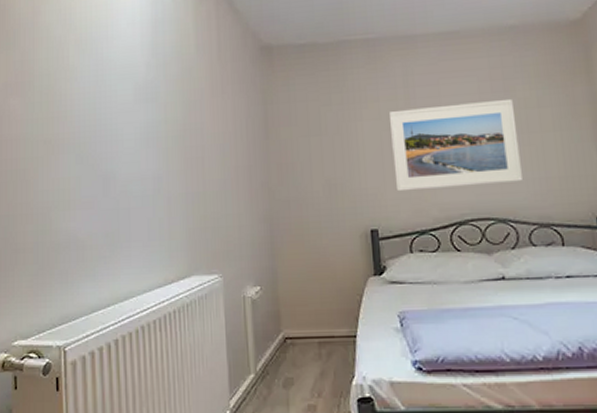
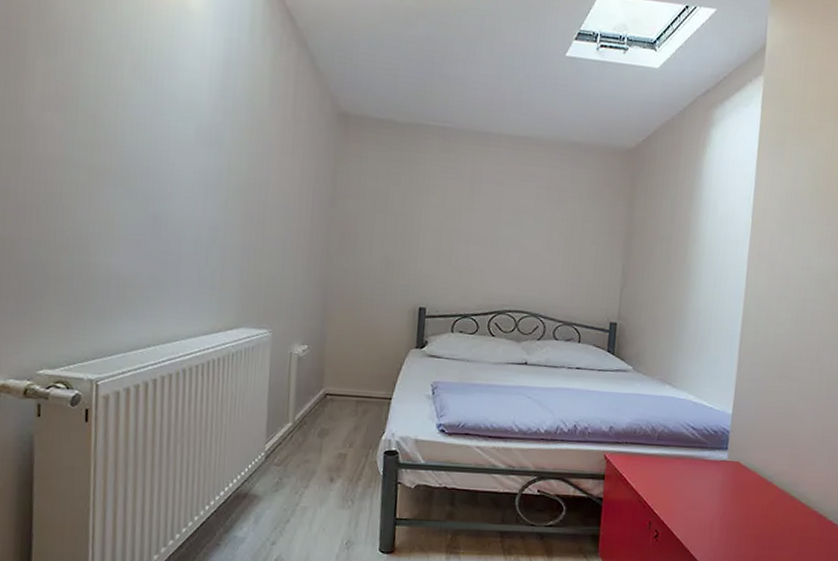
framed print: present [388,98,524,192] -> none [448,201,564,284]

